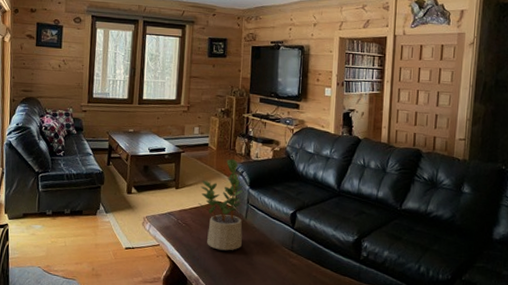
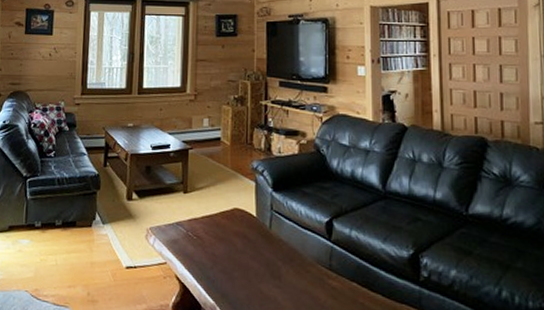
potted plant: present [198,158,243,251] -> none [211,155,267,270]

